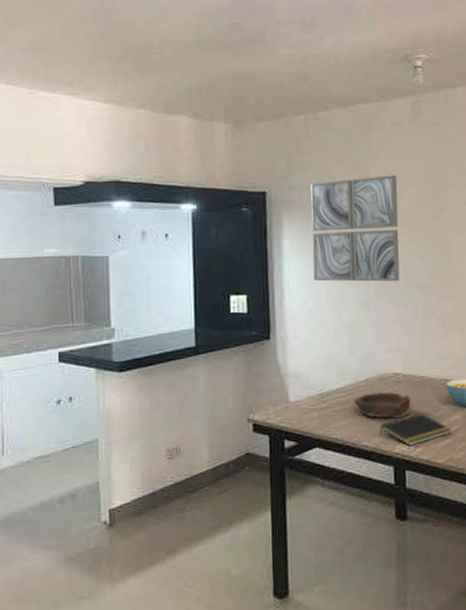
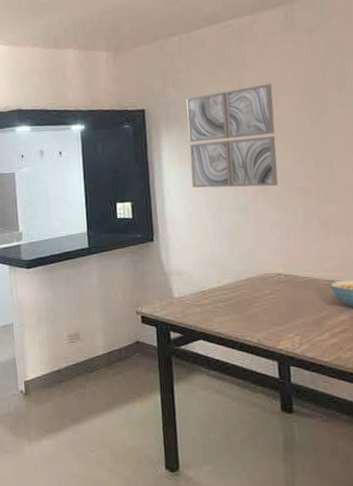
bowl: present [353,391,411,419] -> none [235,290,294,316]
notepad: present [379,413,452,446] -> none [262,313,339,343]

